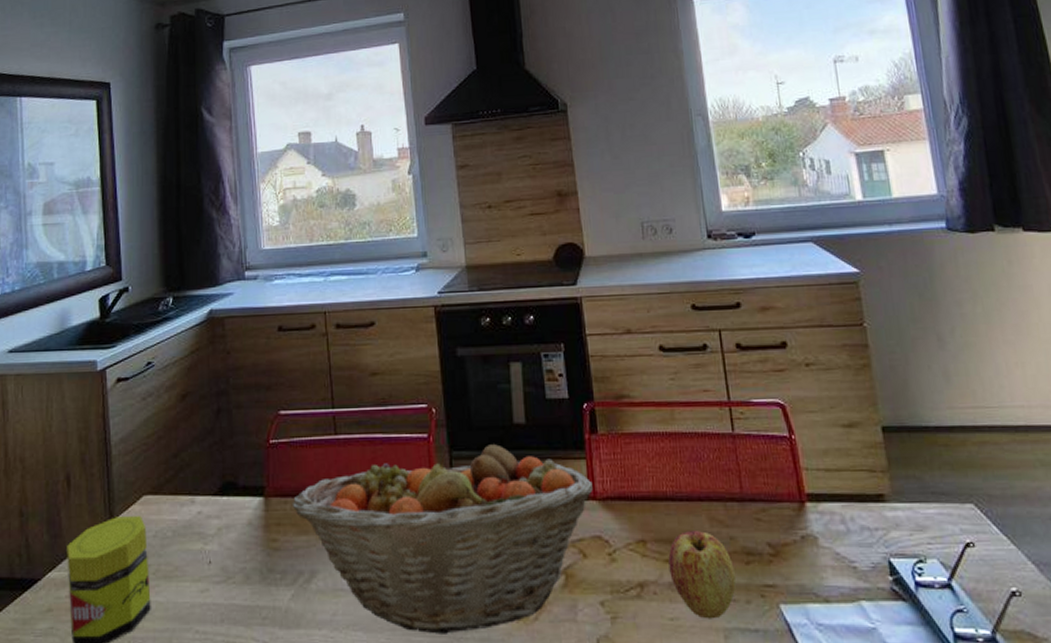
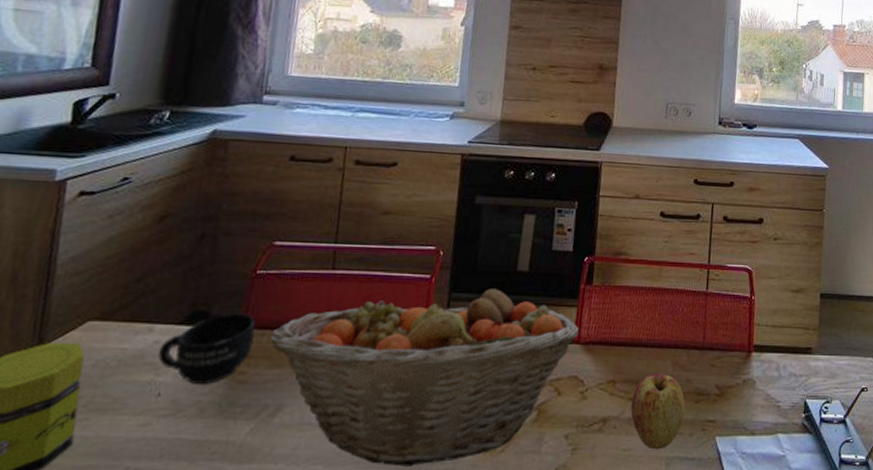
mug: none [203,482,279,553] -> present [158,313,256,385]

